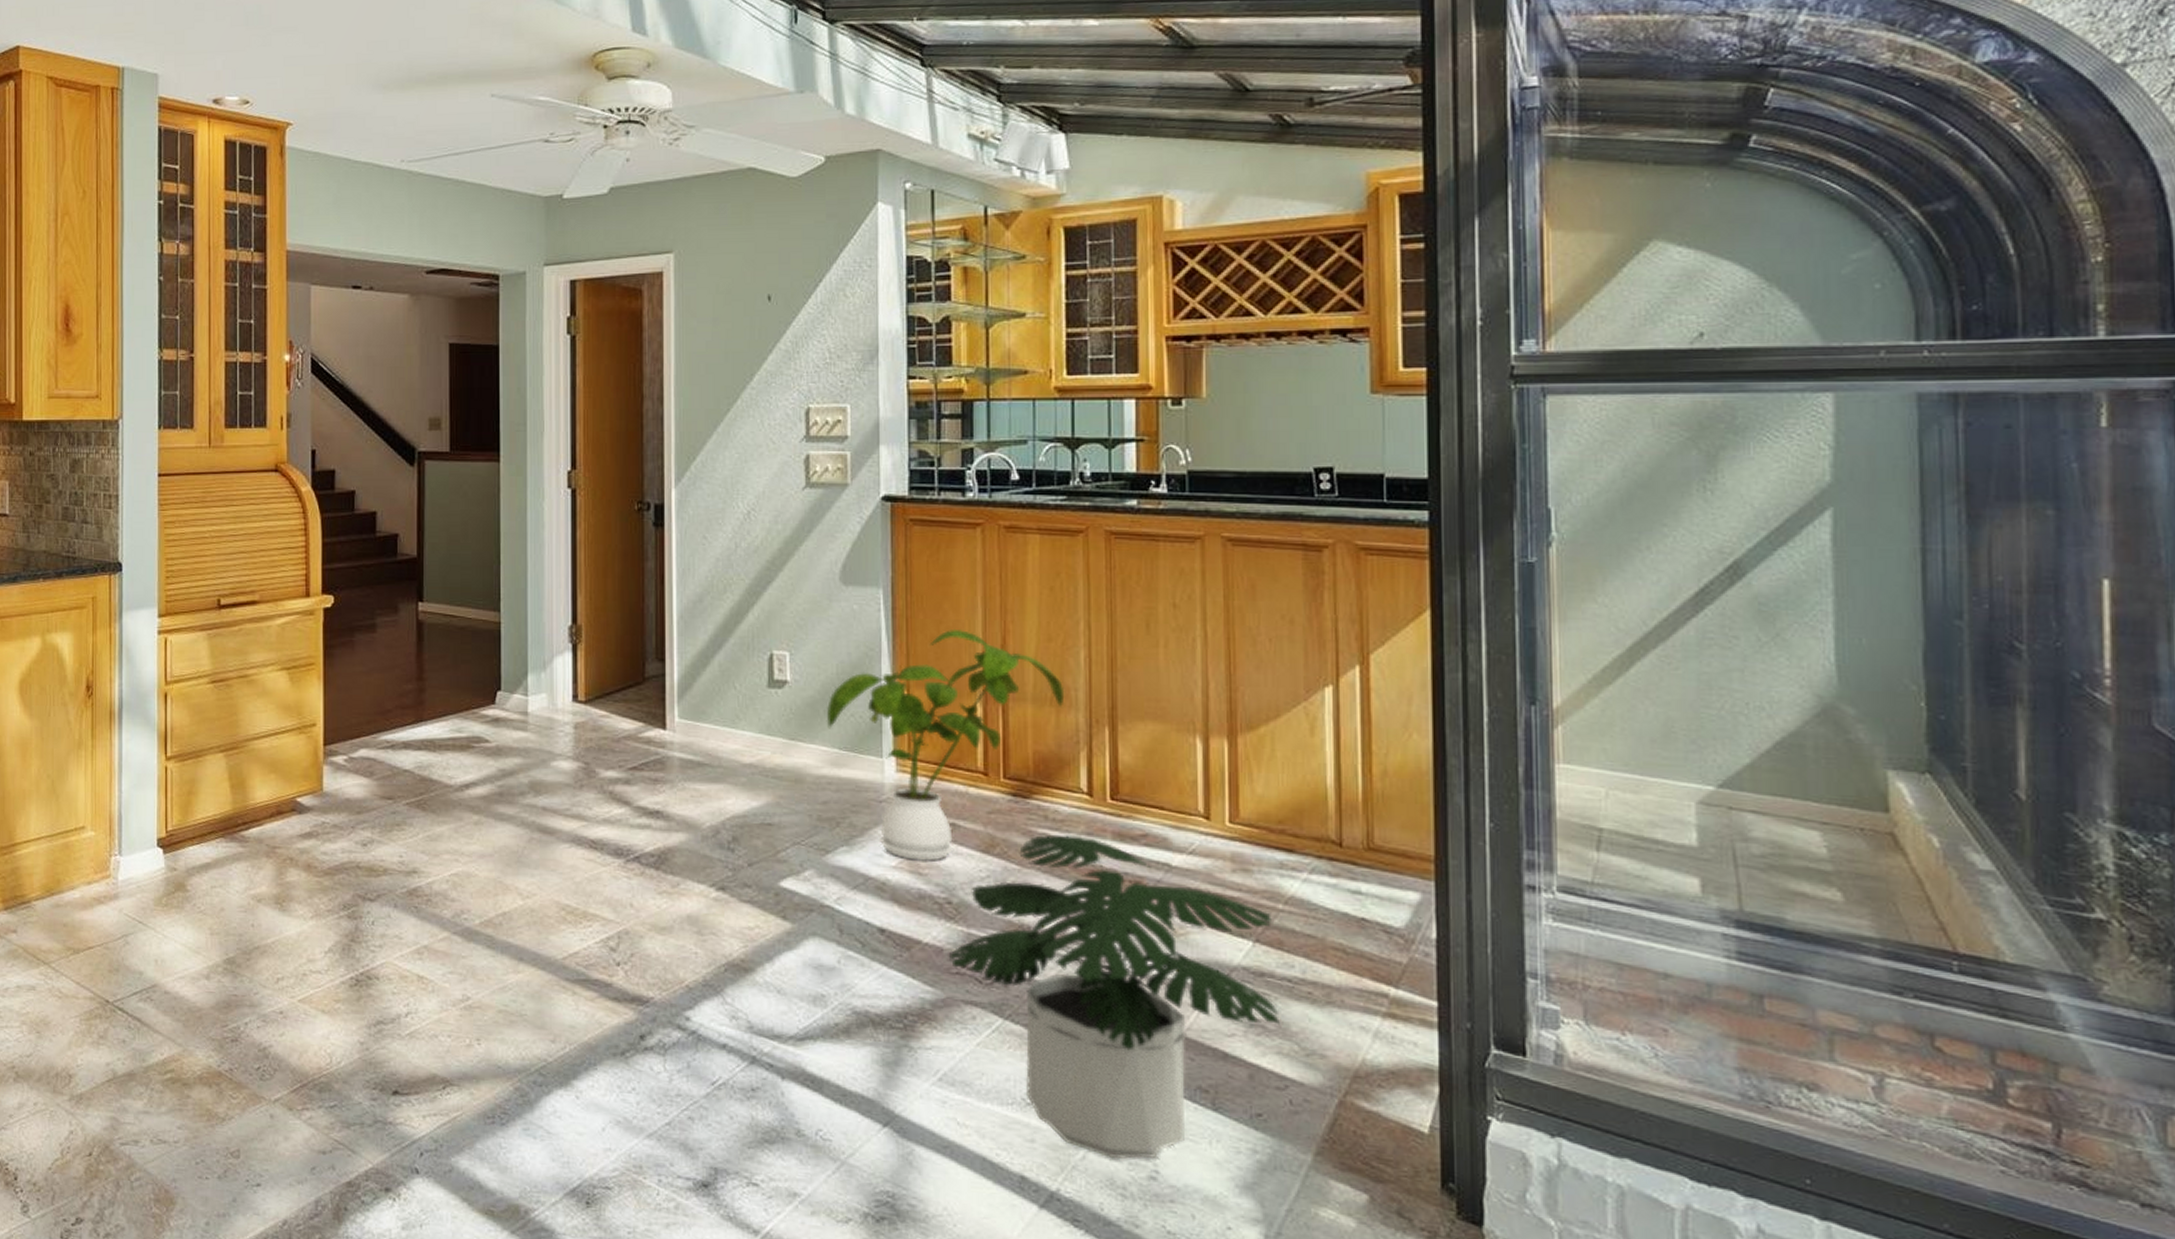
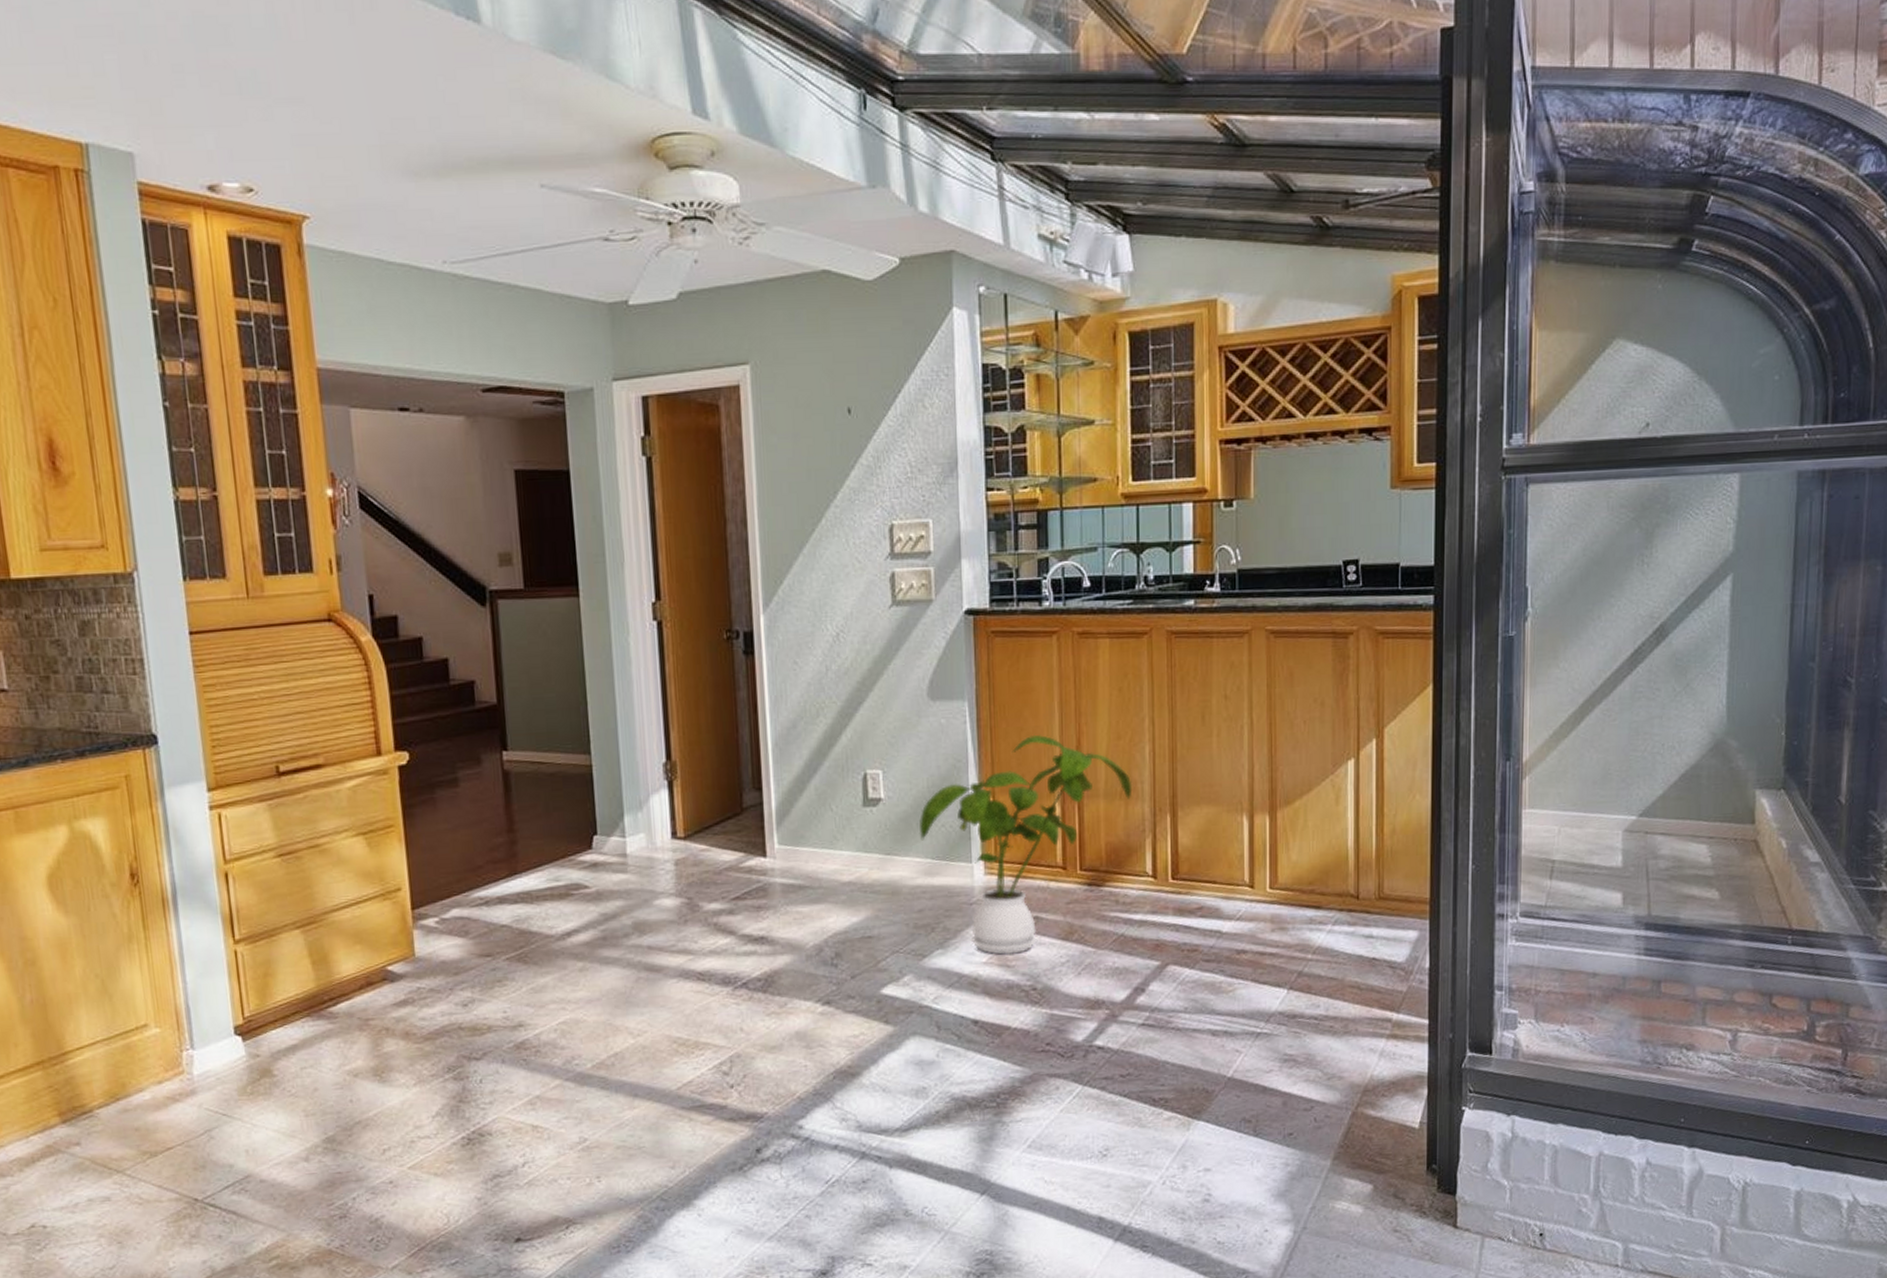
potted plant: present [948,834,1280,1160] -> none [1034,915,1308,1190]

